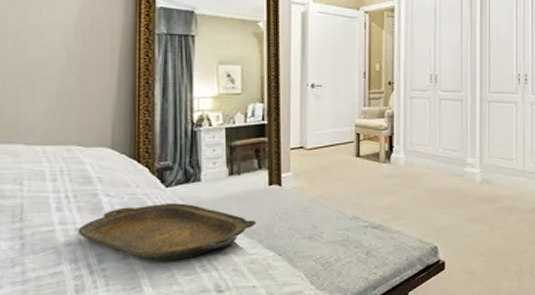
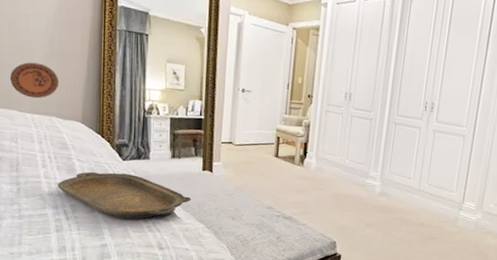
decorative plate: none [13,83,81,126] -> present [9,62,59,99]

